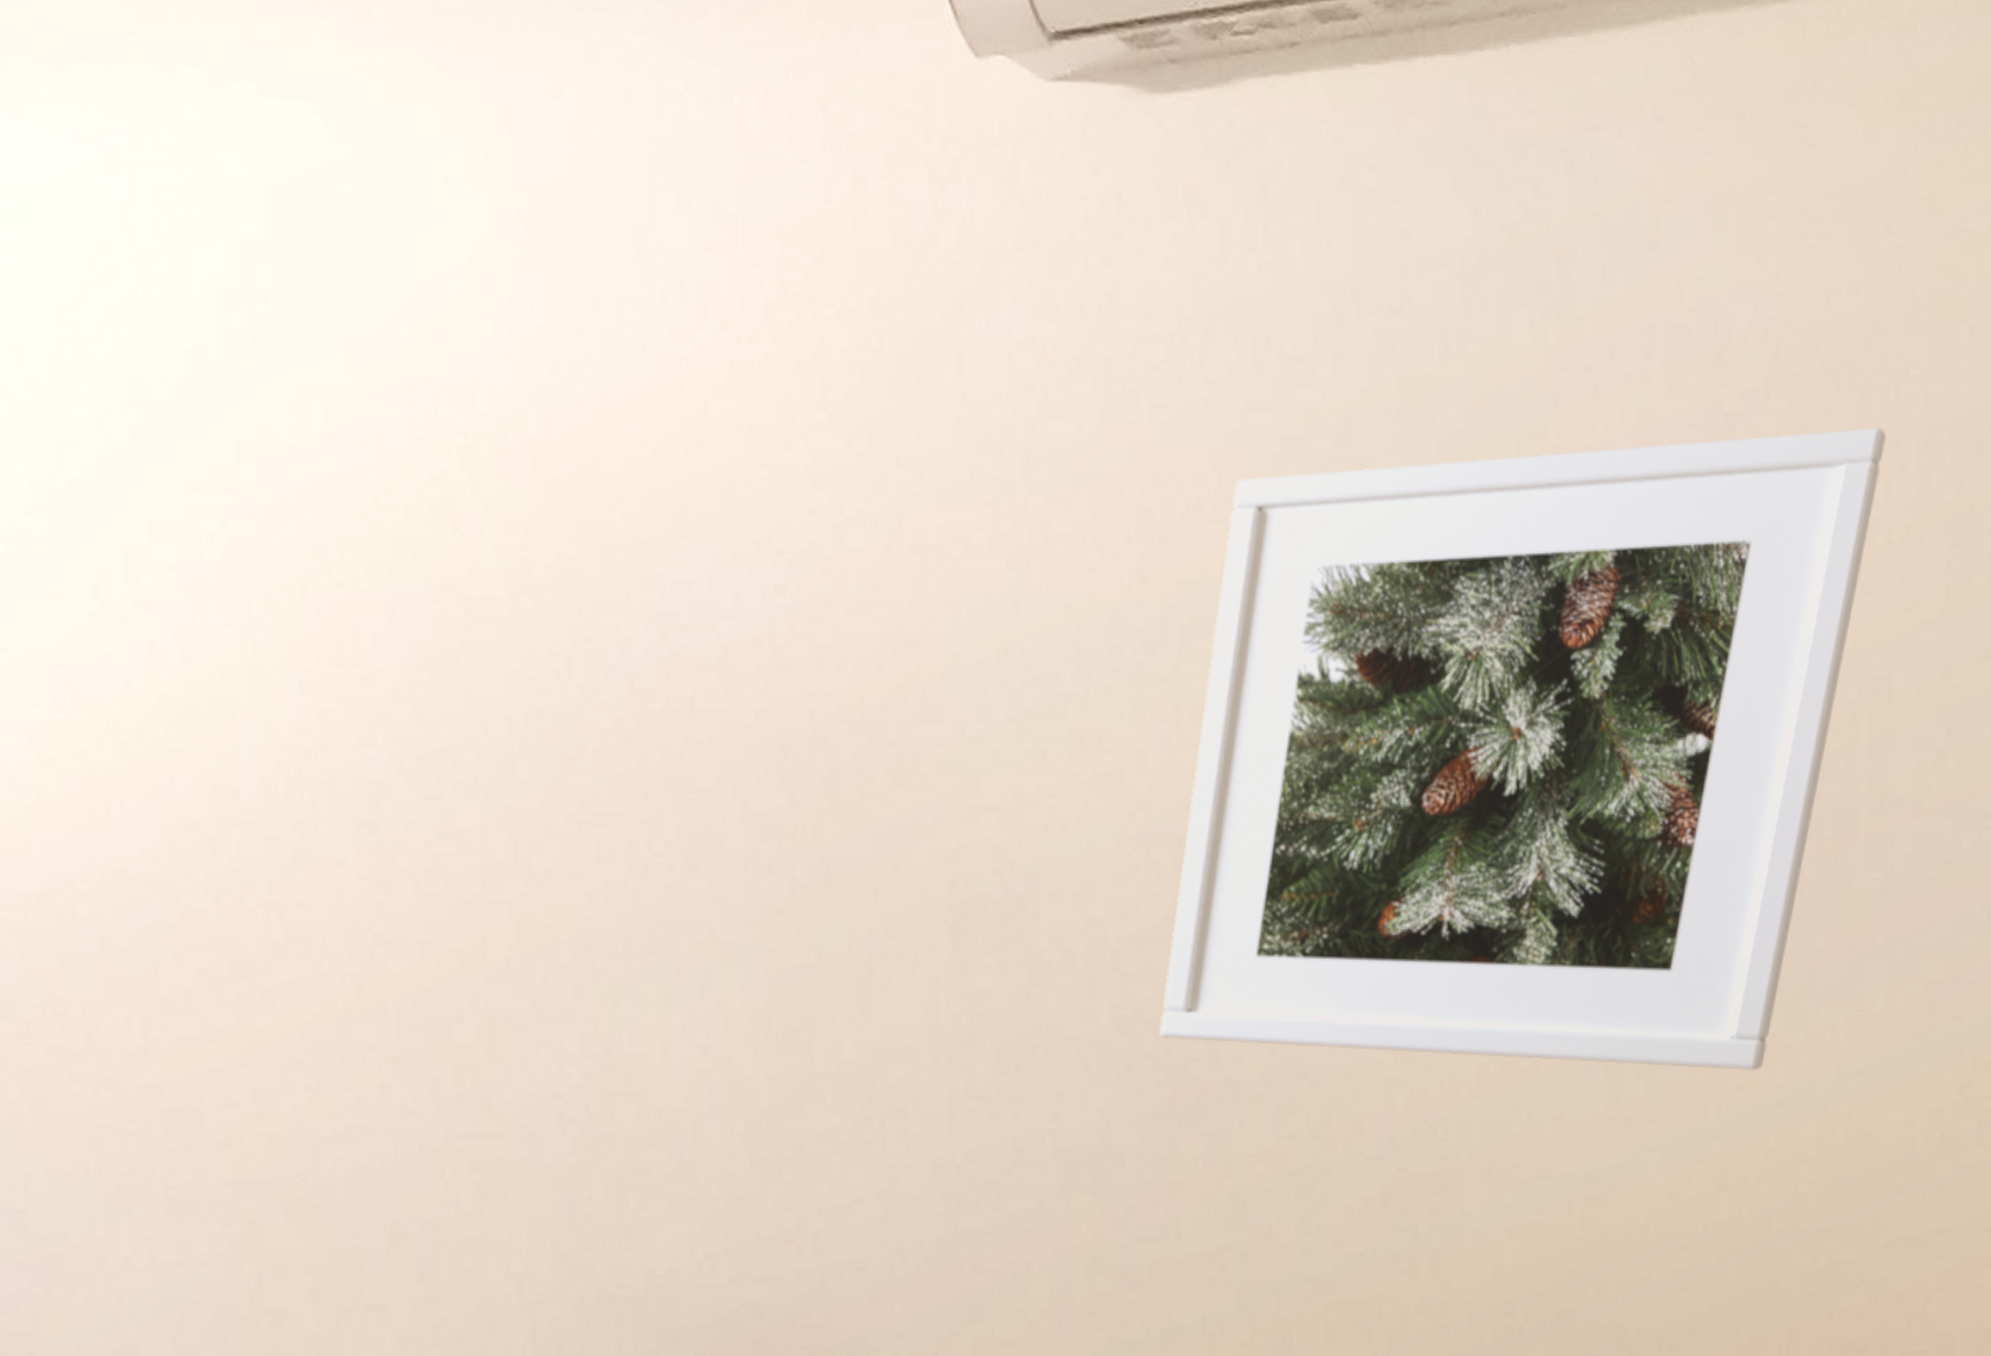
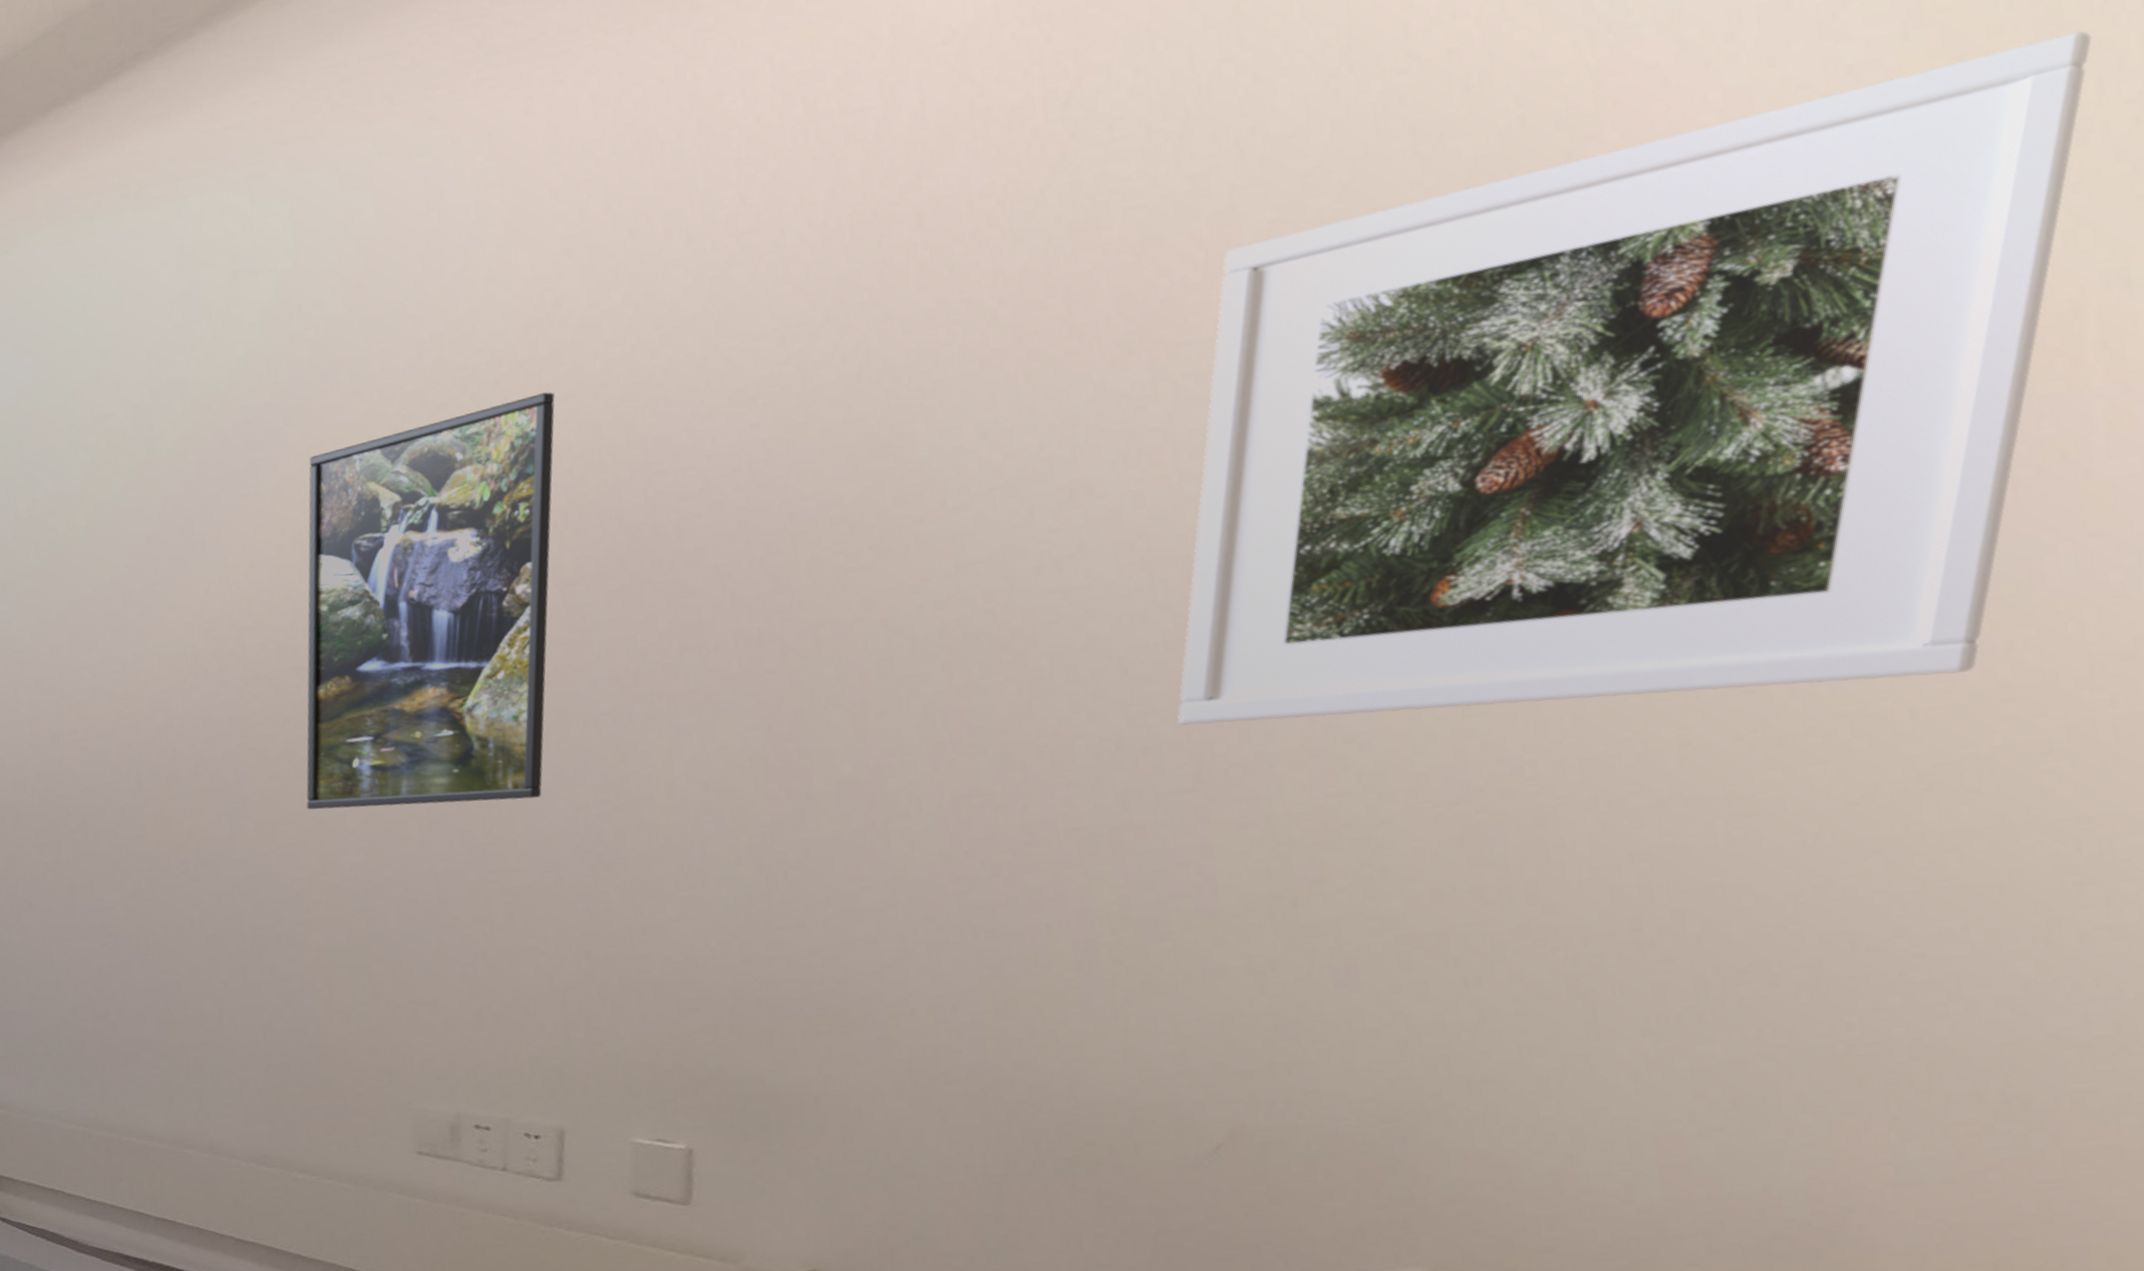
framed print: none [242,490,566,1042] -> present [306,392,555,810]

